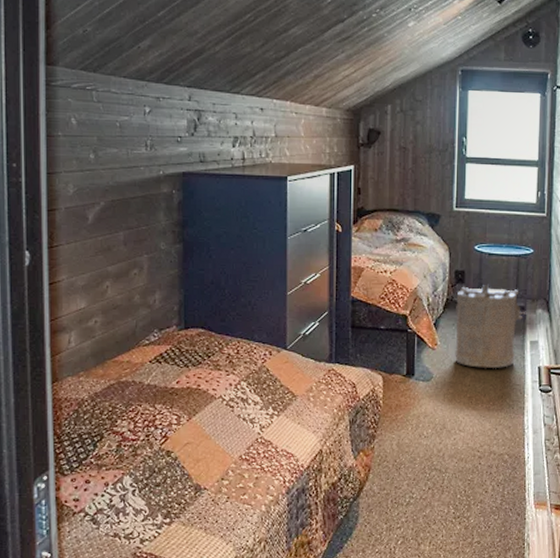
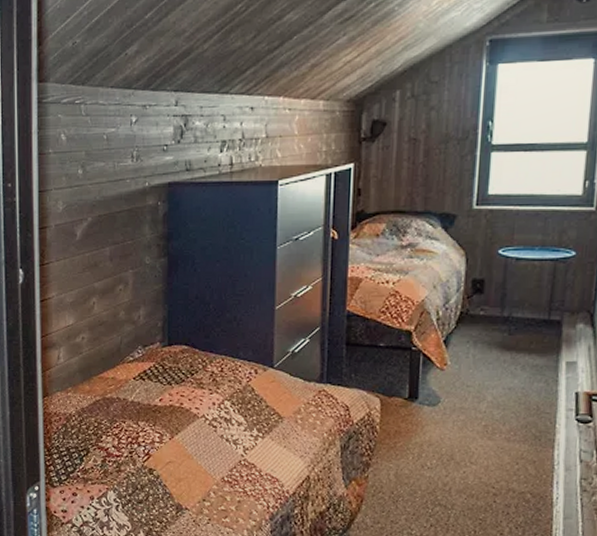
laundry hamper: present [455,285,527,369] -> none [468,295,564,394]

